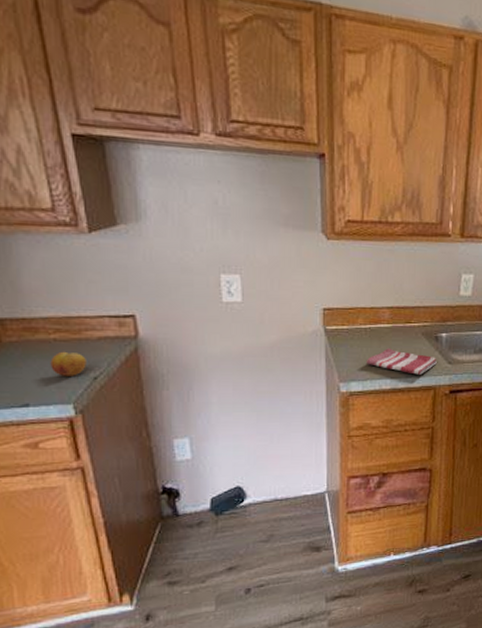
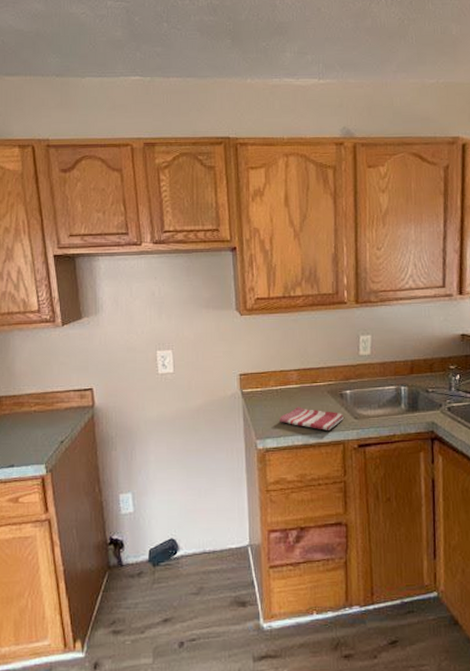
fruit: present [50,351,87,376] -> none [31,420,56,441]

